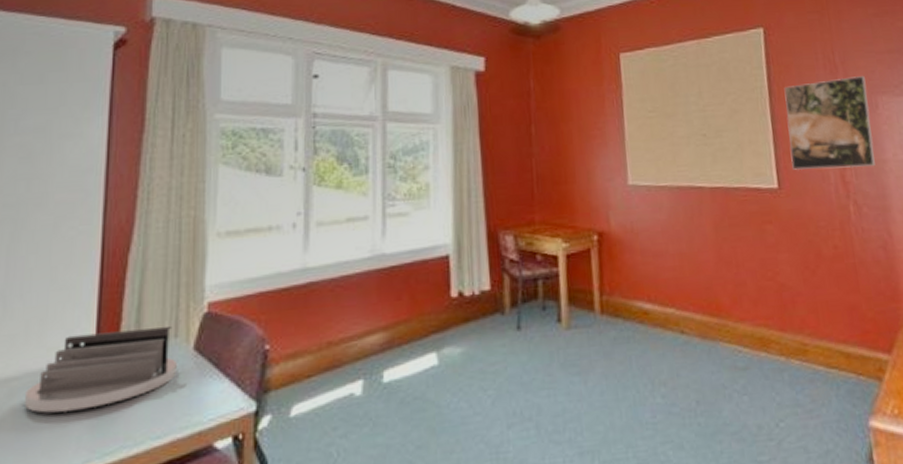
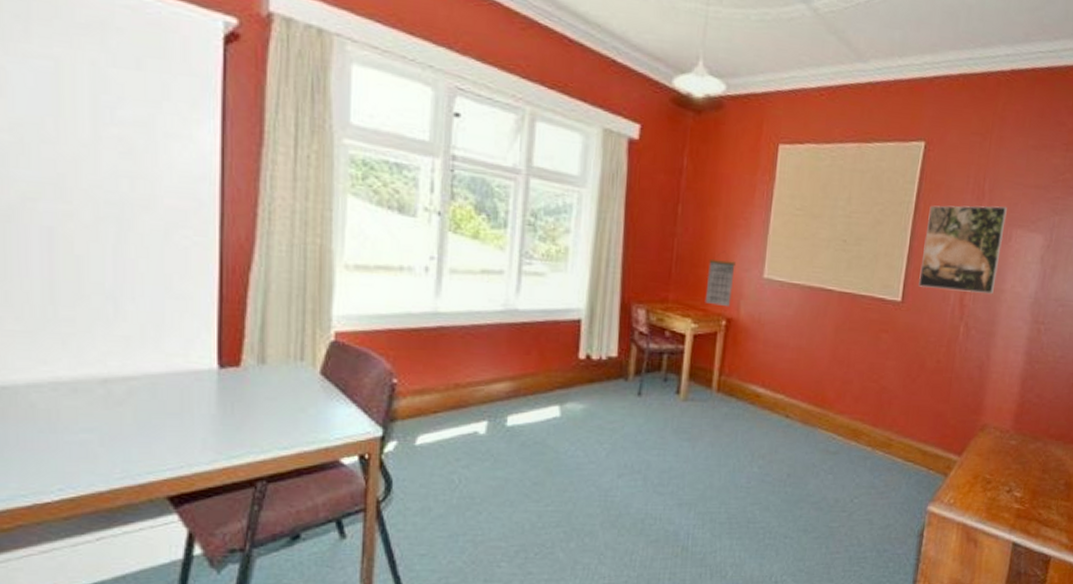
desk organizer: present [25,325,177,413] -> none [146,345,303,415]
calendar: none [570,163,600,221] -> present [705,251,736,307]

